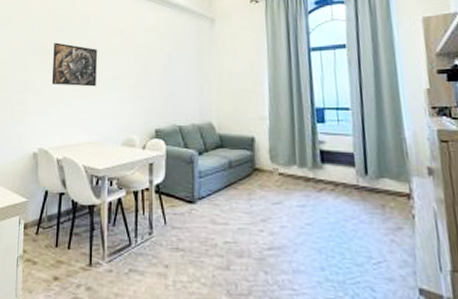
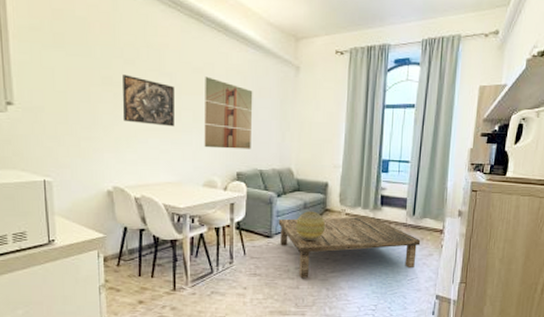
wall art: none [123,37,170,106] -> present [204,76,253,149]
coffee table: none [201,177,382,255] -> present [278,217,421,278]
decorative globe: none [220,171,257,208] -> present [295,211,326,242]

